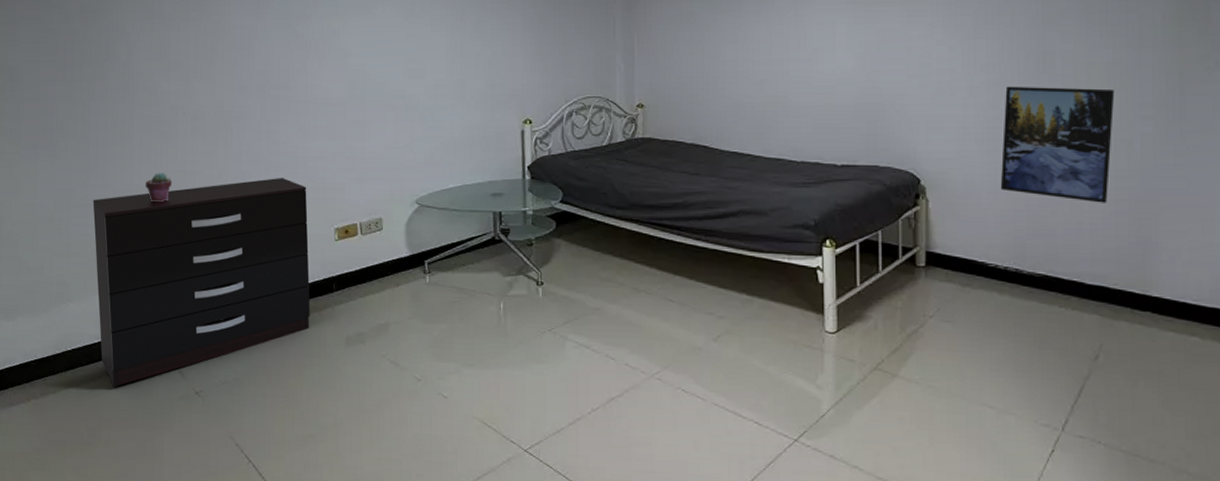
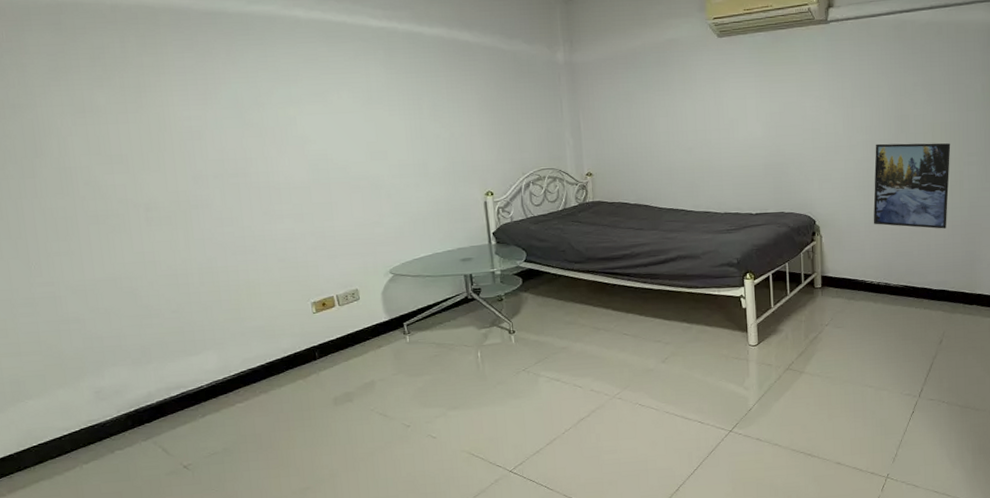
dresser: present [93,178,310,387] -> none [40,260,296,474]
potted succulent: present [145,173,172,203] -> none [99,265,131,295]

